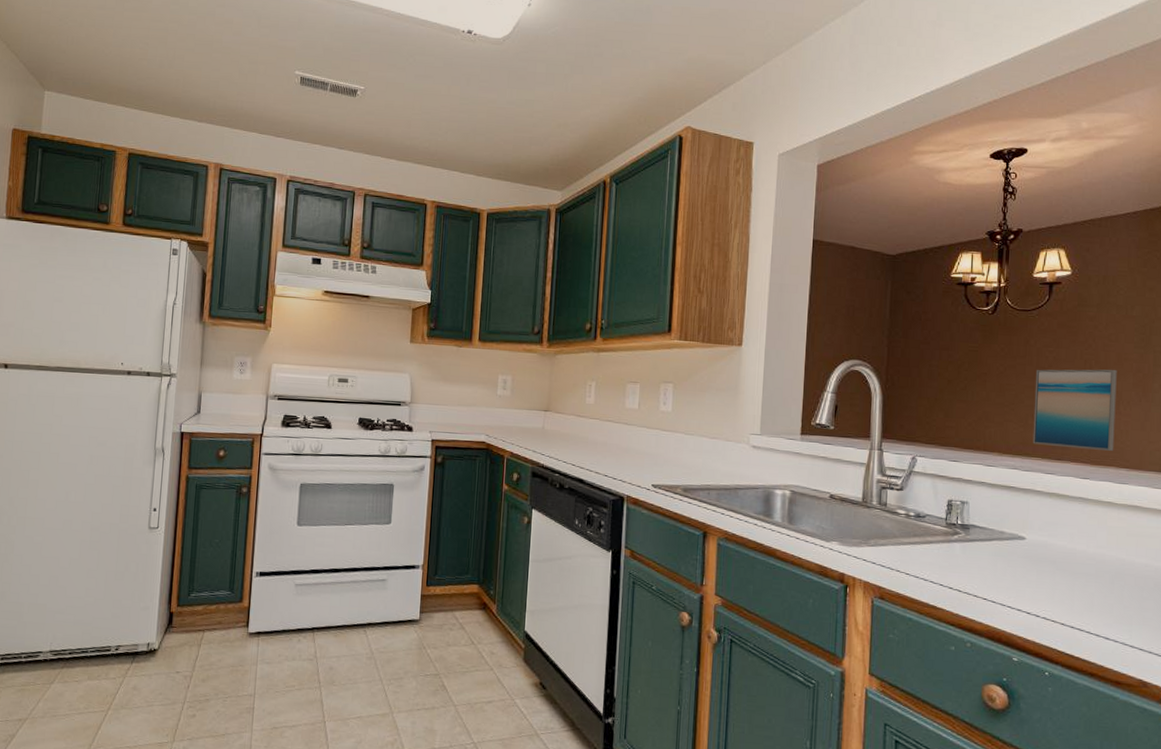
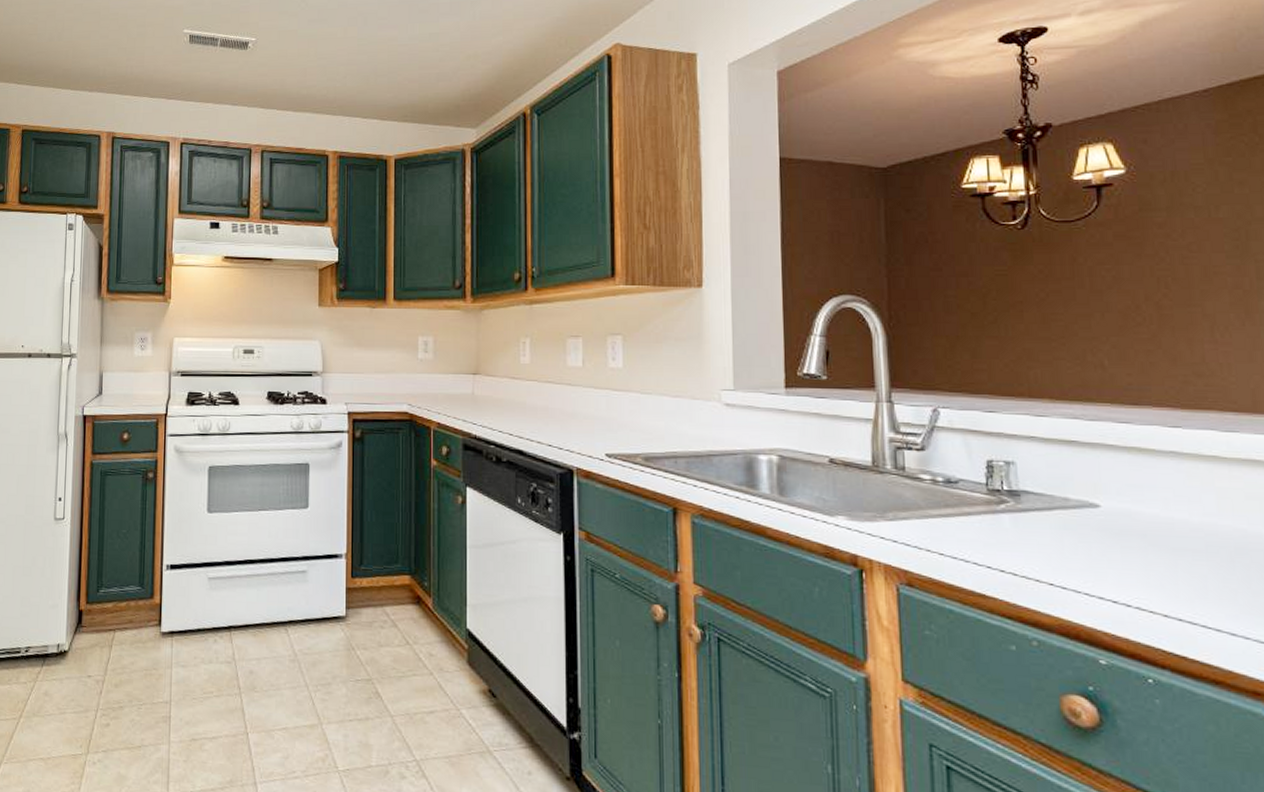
wall art: present [1032,369,1117,451] -> none [1089,286,1213,390]

